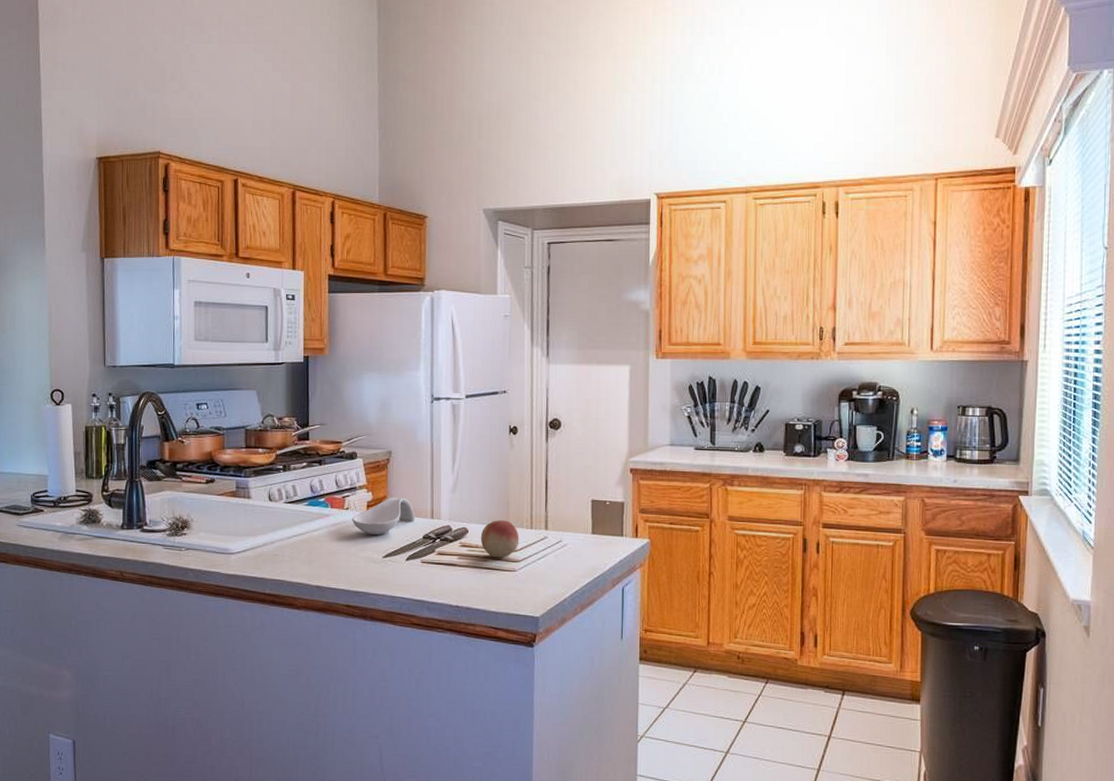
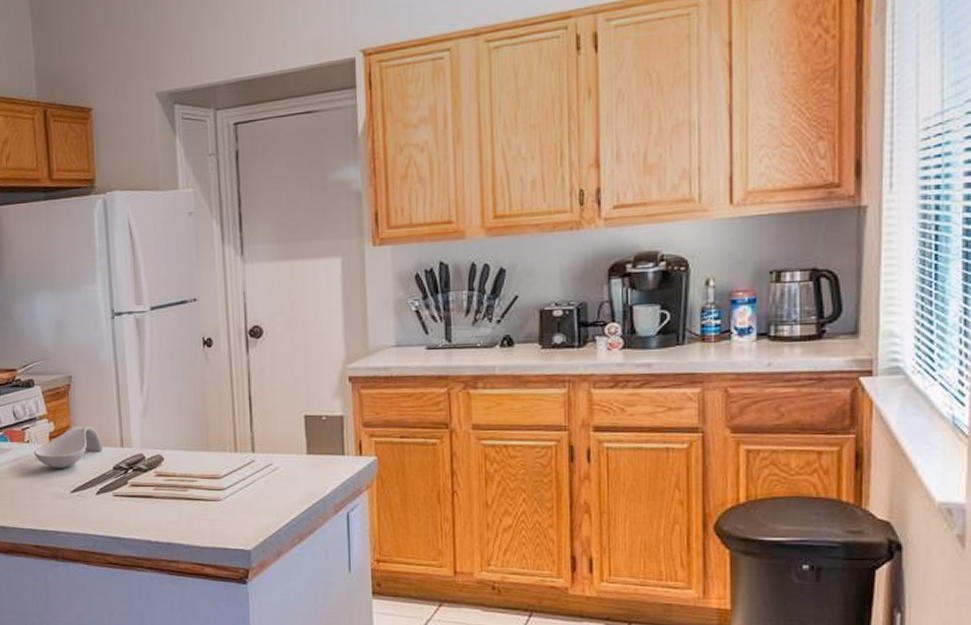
fruit: present [480,520,519,558] -> none [178,444,223,487]

